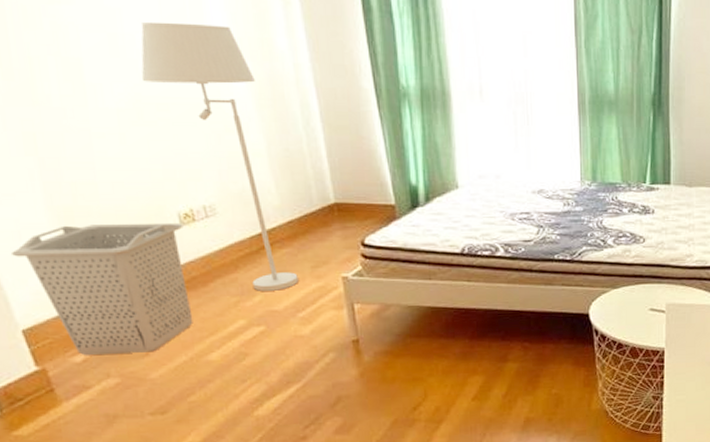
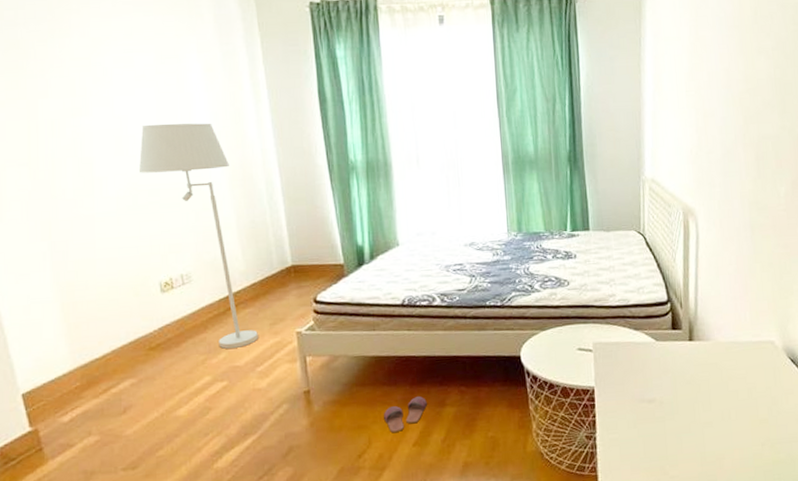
laundry basket: present [11,222,193,355] -> none [21,290,166,415]
slippers: none [441,351,488,387] -> present [384,396,427,433]

